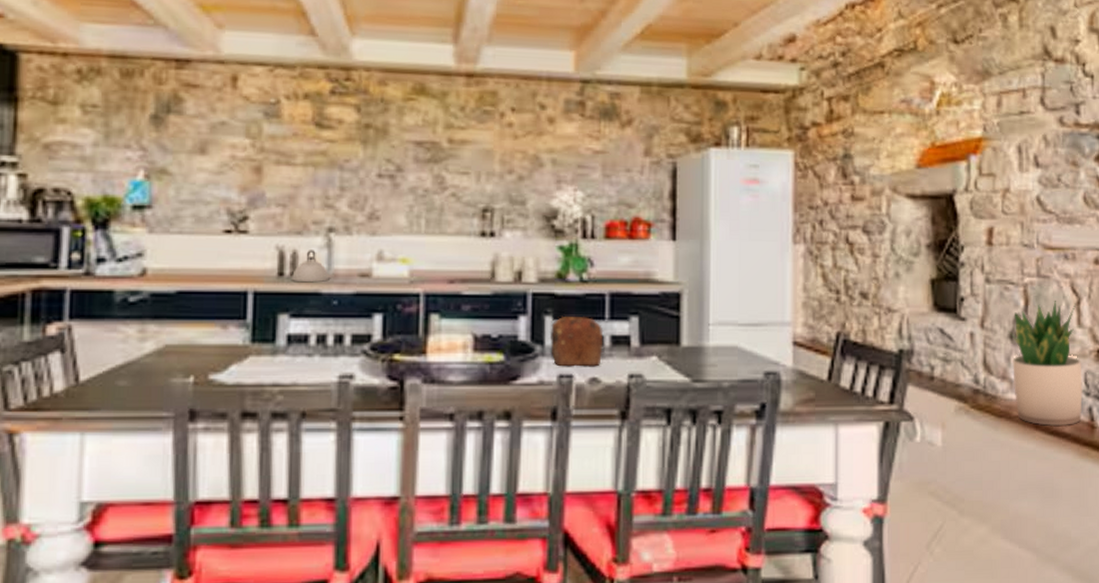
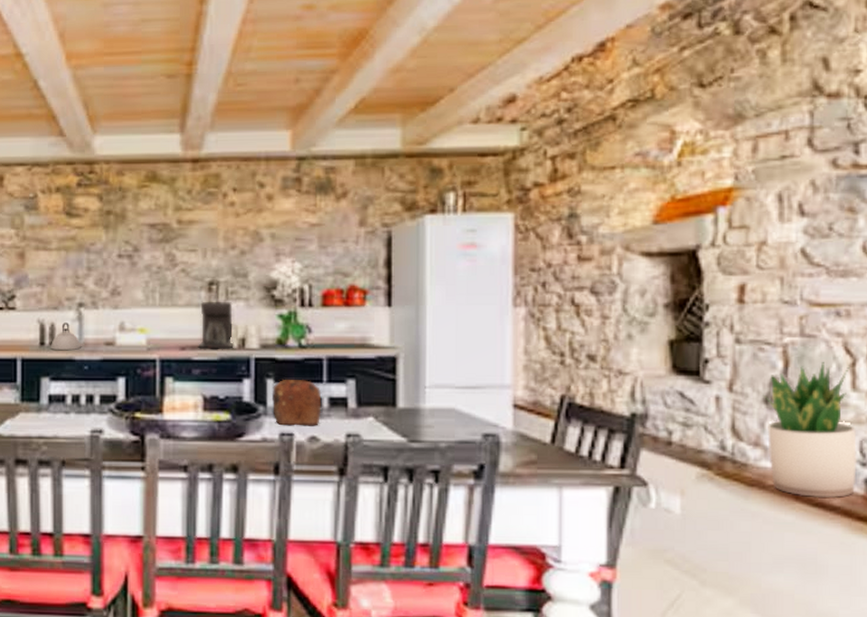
coffee maker: none [469,230,509,284] -> present [198,302,234,350]

